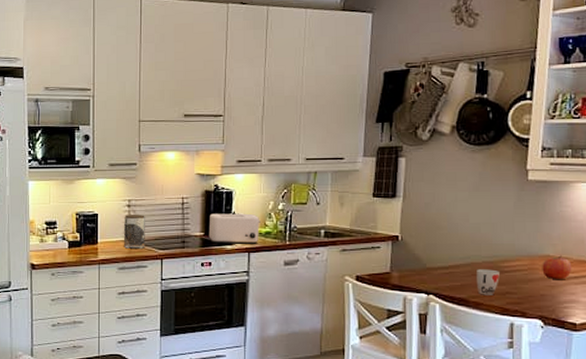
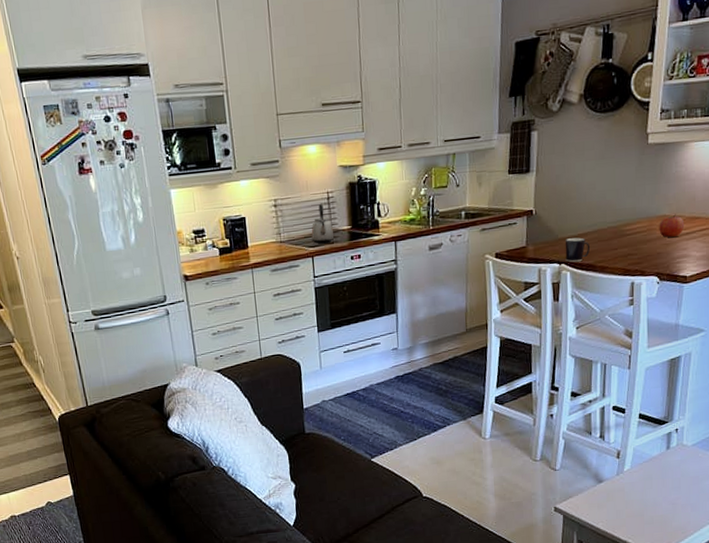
jar: present [123,215,145,249] -> none [271,213,295,250]
kettle: none [162,209,186,247] -> present [311,204,335,244]
toaster: present [208,213,261,245] -> none [355,202,405,236]
mug: none [433,269,462,295] -> present [565,237,590,263]
cup: present [475,269,501,295] -> none [601,234,623,259]

